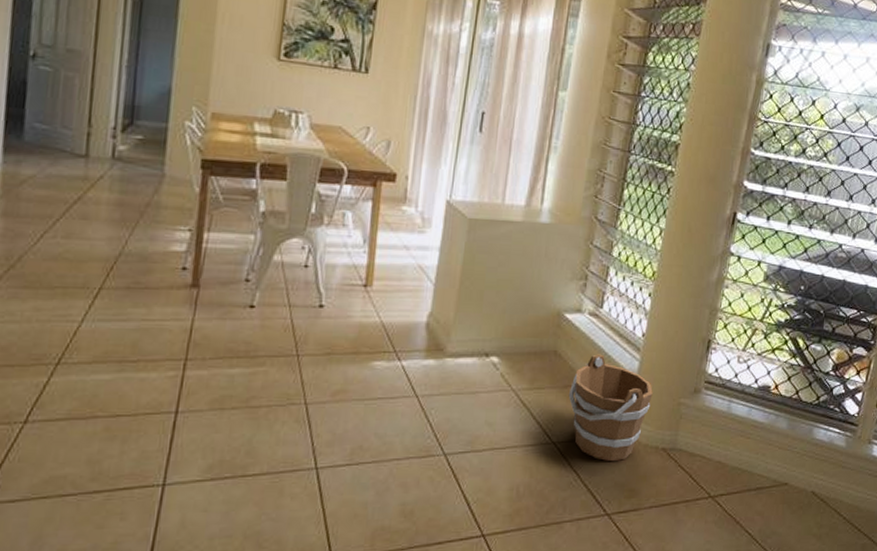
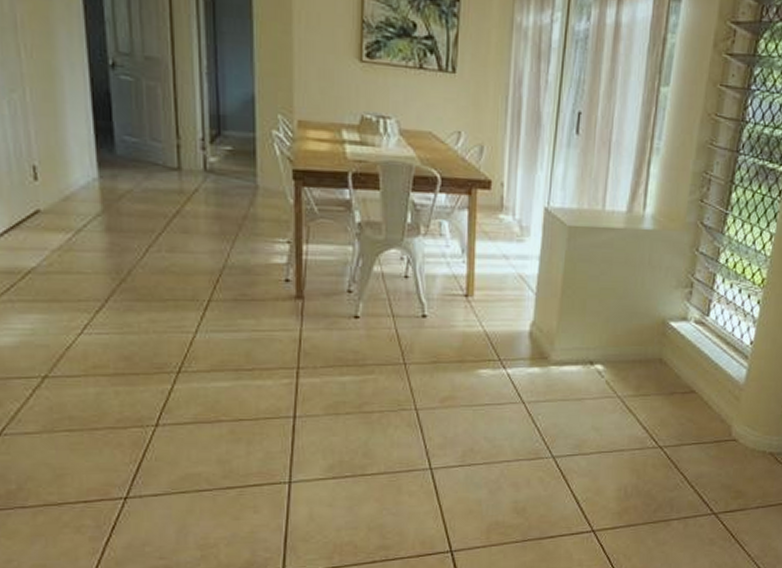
bucket: present [568,354,653,462] -> none [674,362,761,465]

